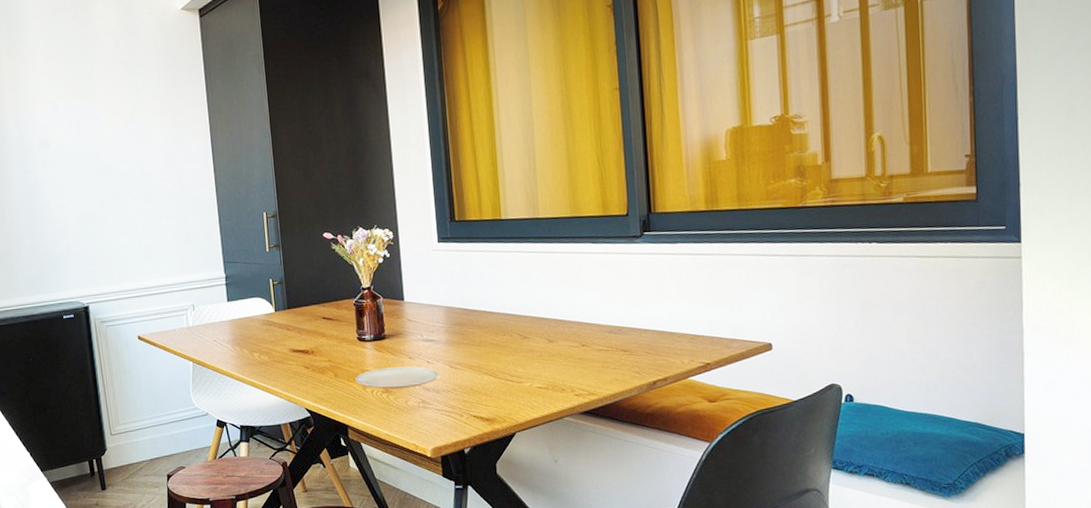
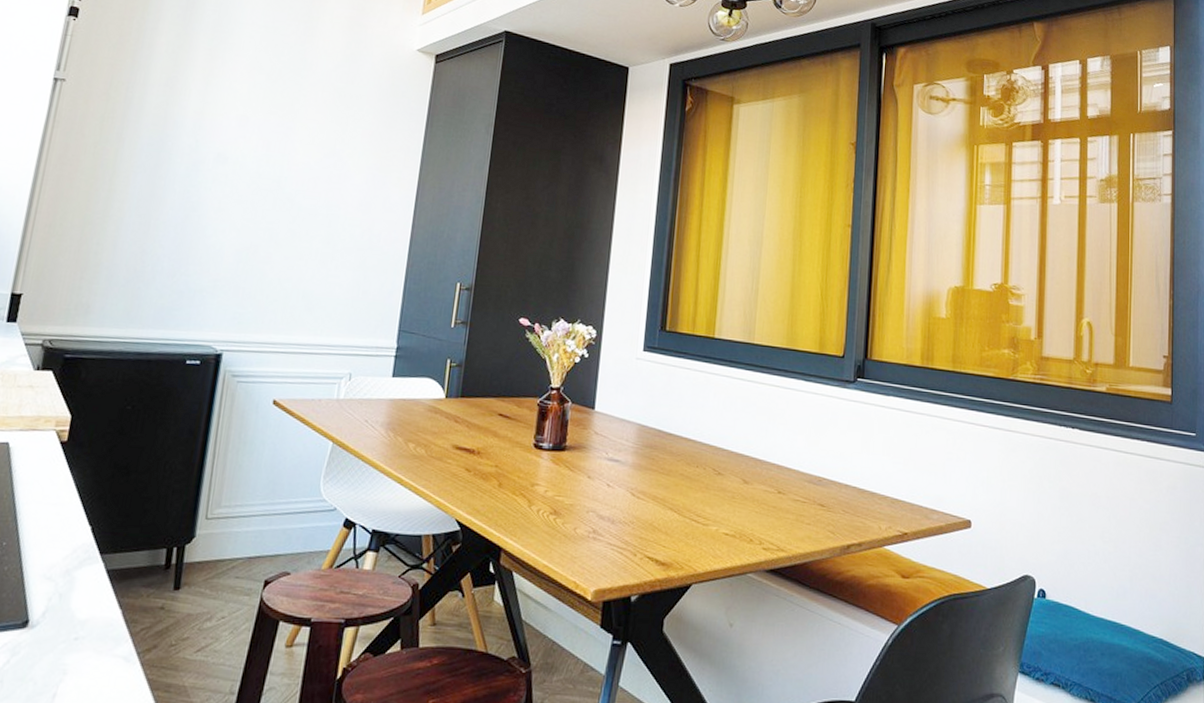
plate: present [355,366,440,390] -> none [521,484,619,513]

